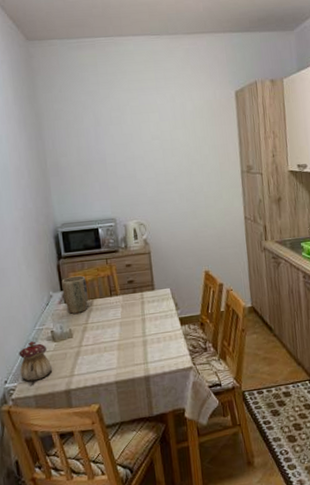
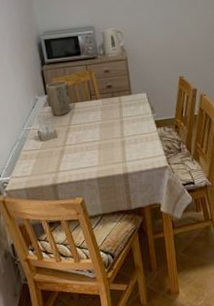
teapot: present [19,341,52,382] -> none [10,140,40,176]

